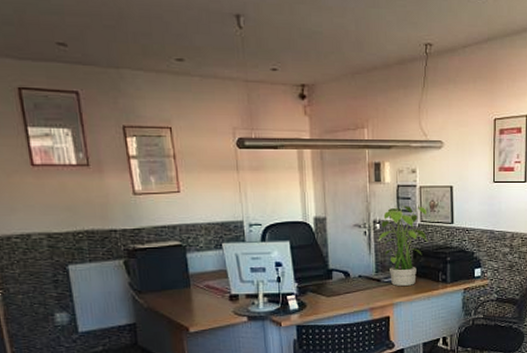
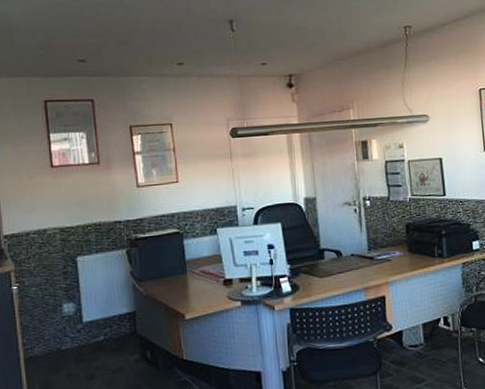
potted plant: present [378,206,428,286] -> none [368,180,421,263]

